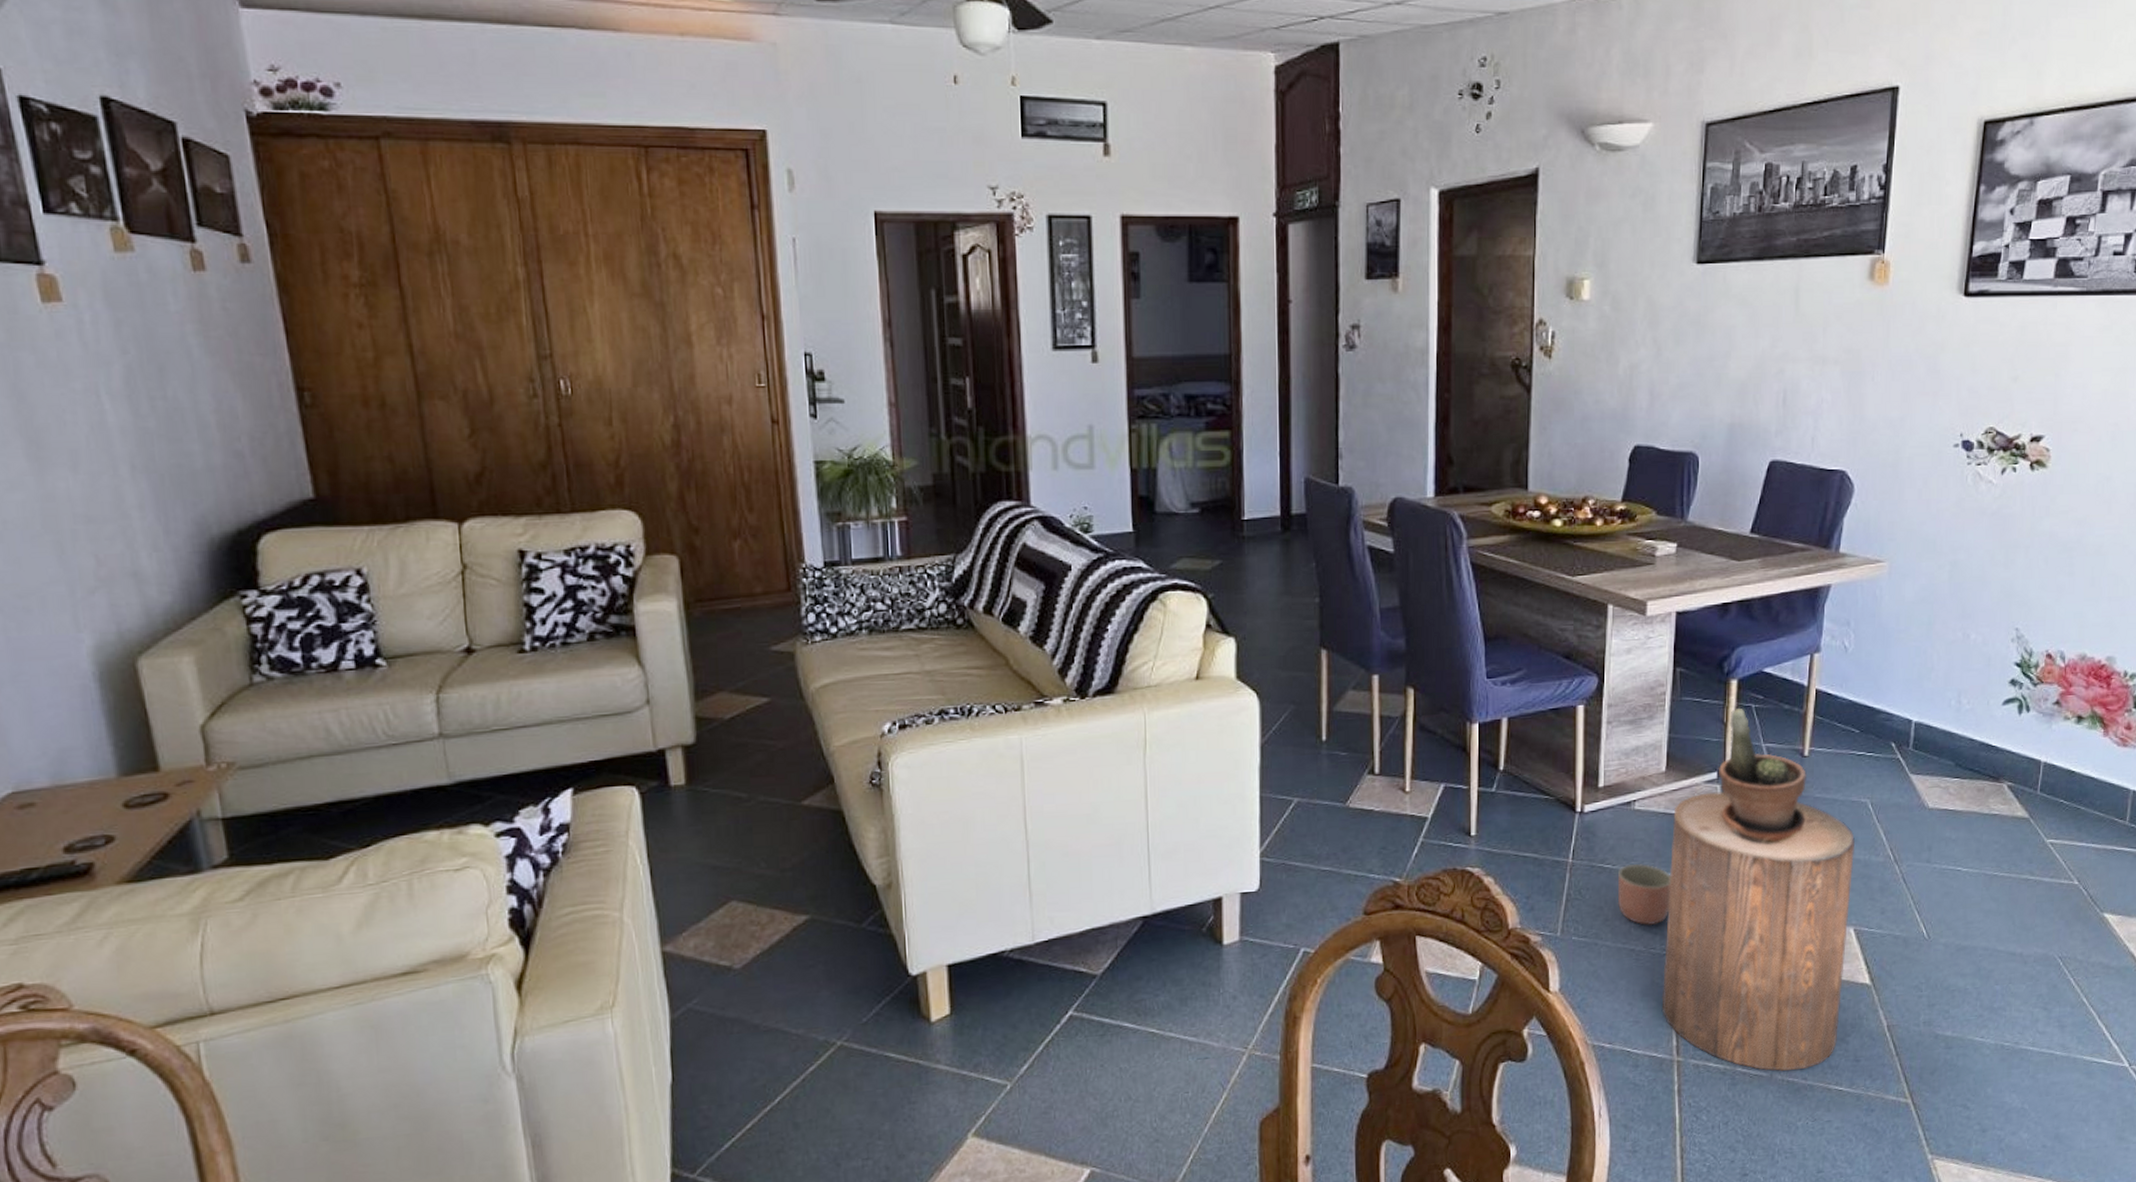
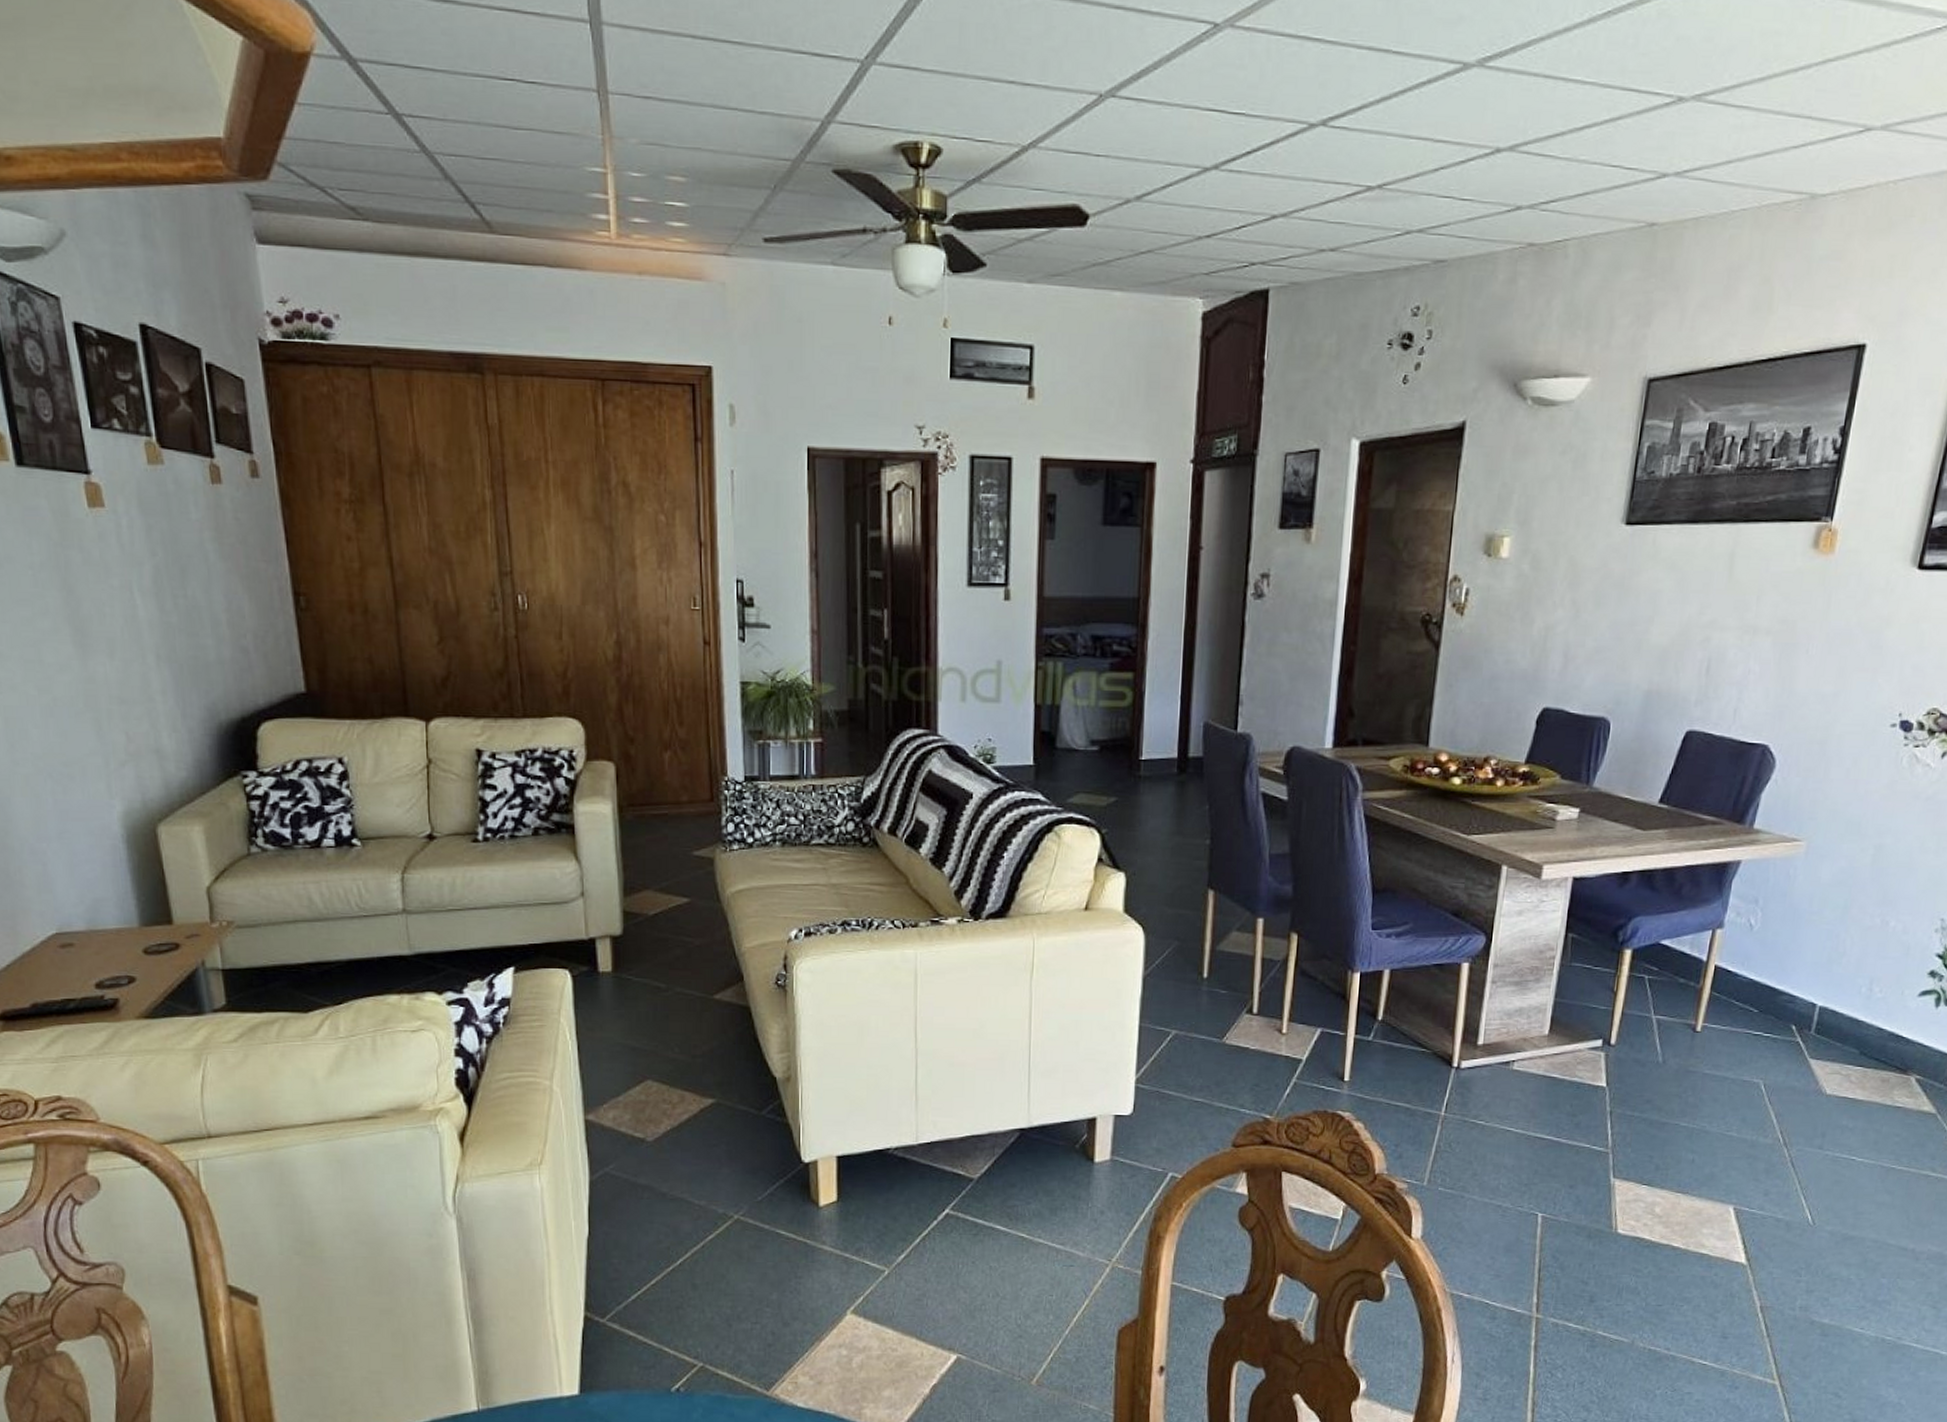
planter: present [1617,864,1671,926] -> none [1487,1123,1546,1185]
stool: present [1661,791,1855,1072] -> none [1524,1059,1743,1340]
potted plant: present [1718,707,1808,845] -> none [1601,977,1698,1116]

